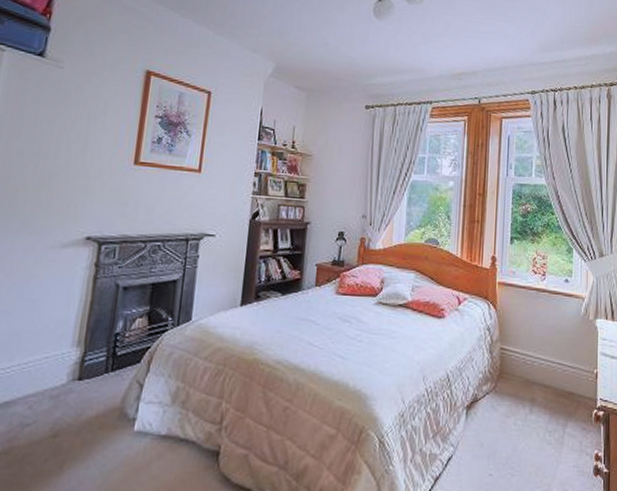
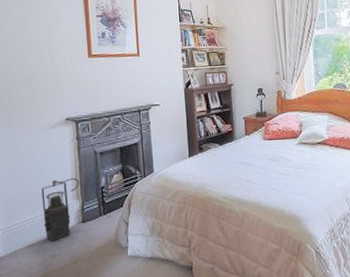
lantern: none [20,317,87,404] -> present [41,178,80,242]

